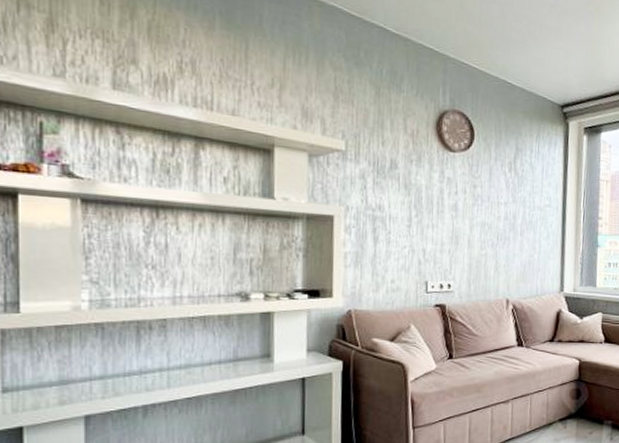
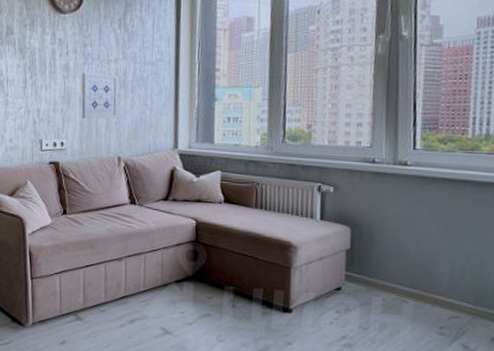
wall art: none [470,214,508,262] -> present [81,73,119,119]

